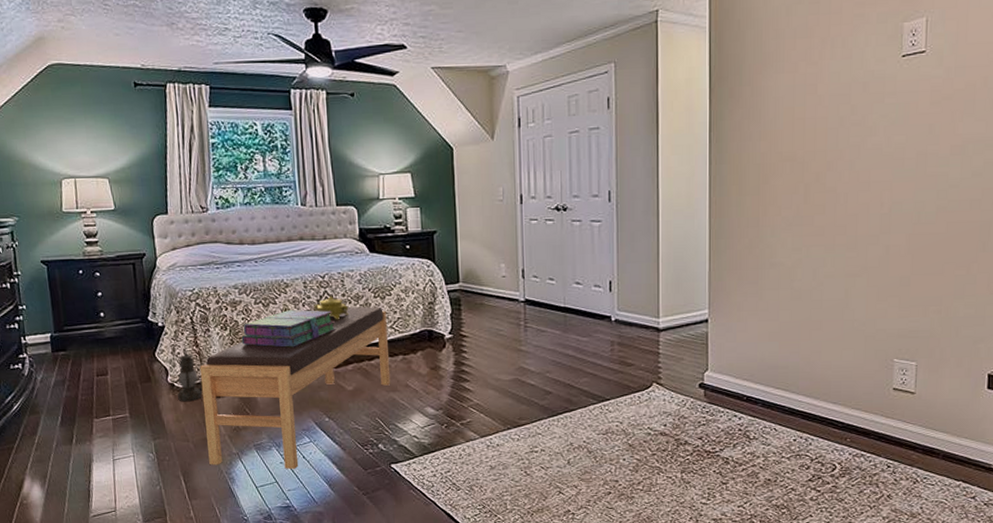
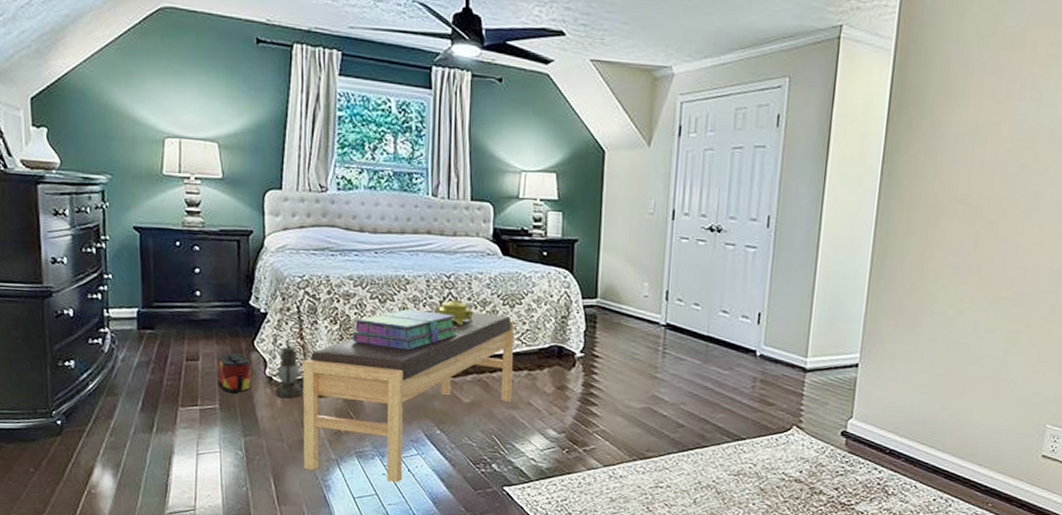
bag: none [124,364,156,402] -> present [217,353,251,394]

